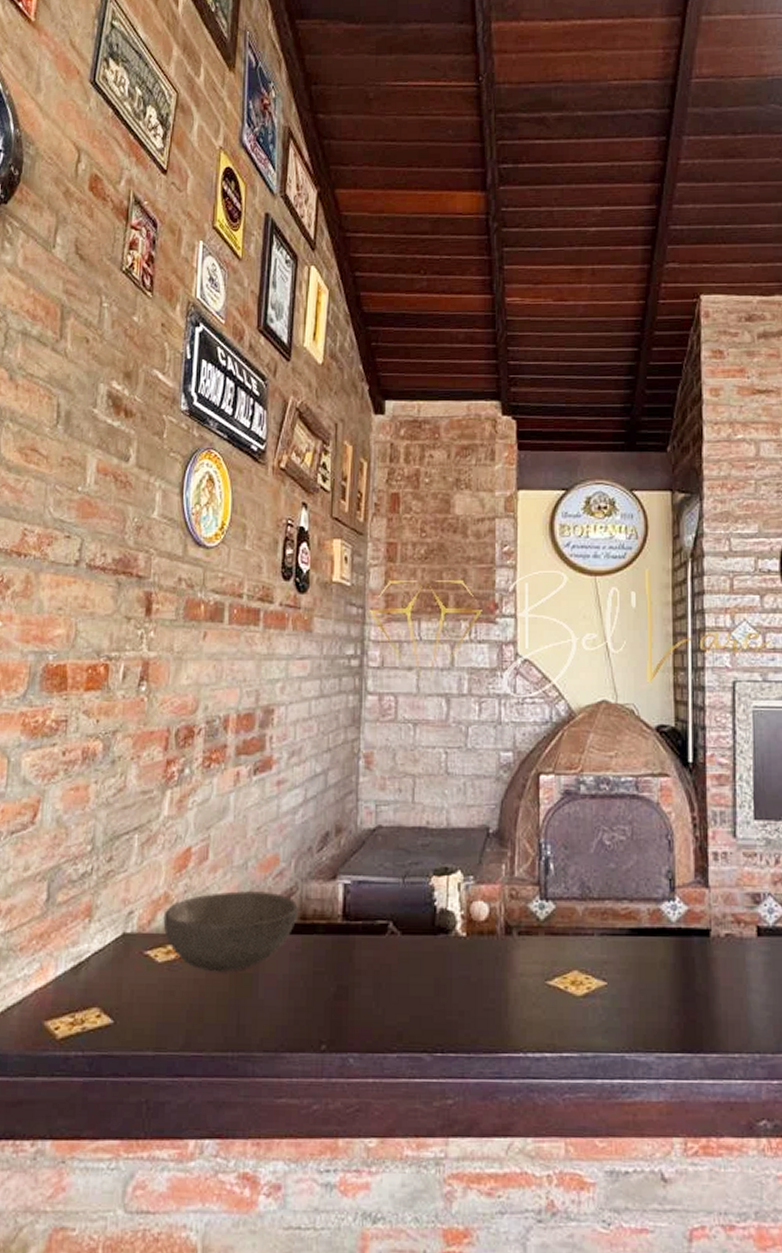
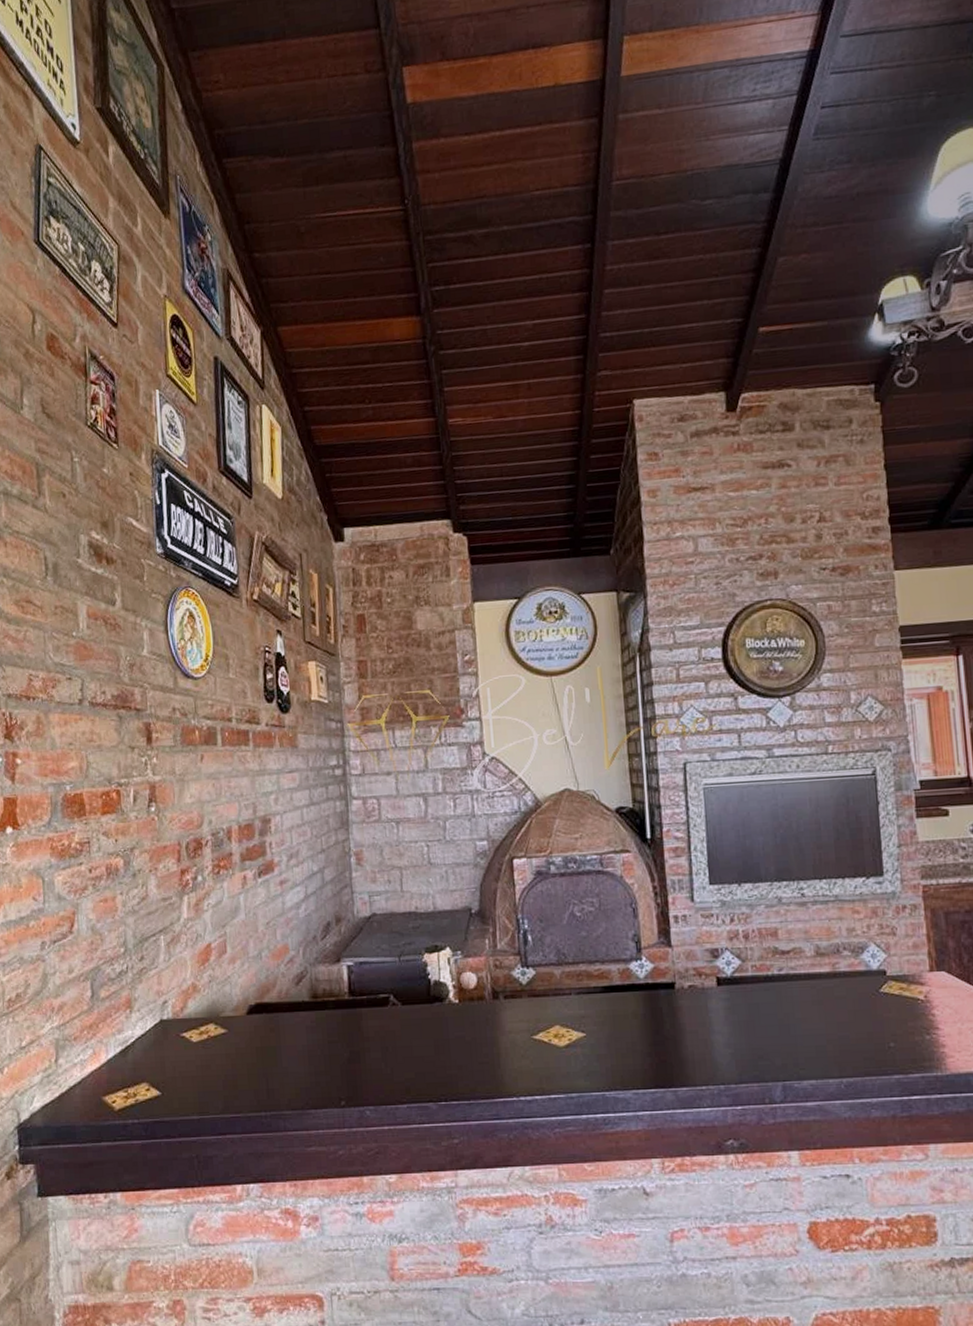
bowl: present [163,891,298,973] -> none [193,976,310,1047]

